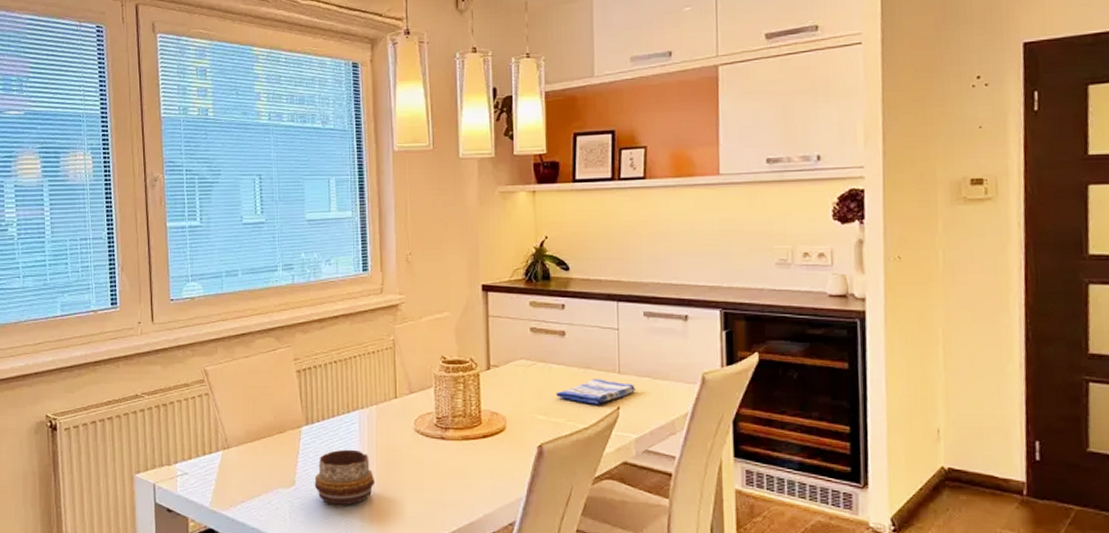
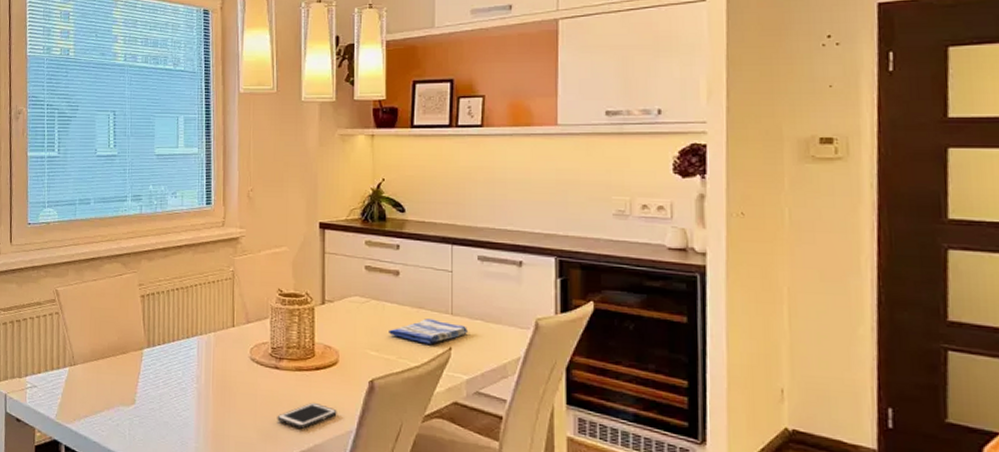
decorative bowl: present [314,449,376,506] -> none [153,372,211,427]
cell phone: none [444,471,506,499] -> present [277,402,337,429]

